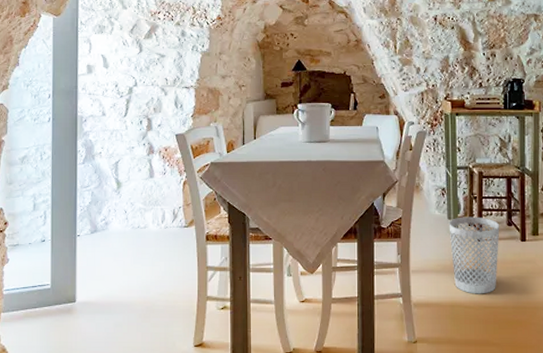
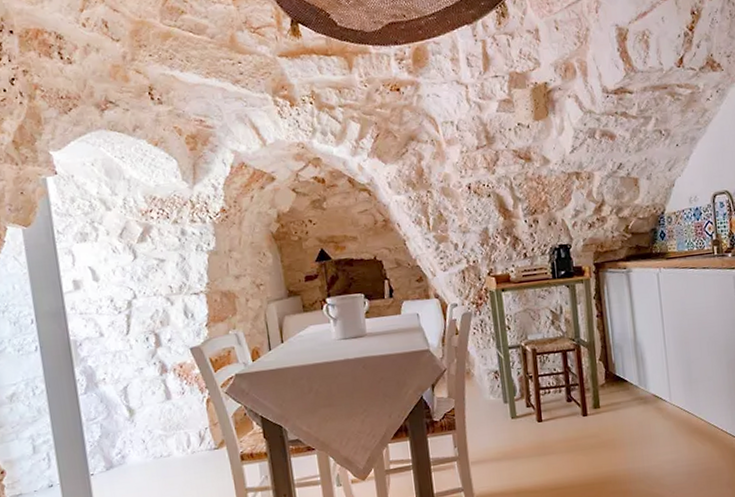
wastebasket: present [449,216,500,294] -> none [505,396,562,478]

